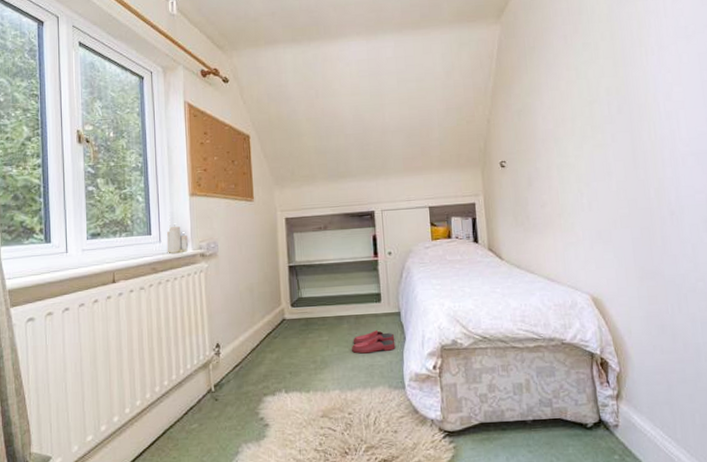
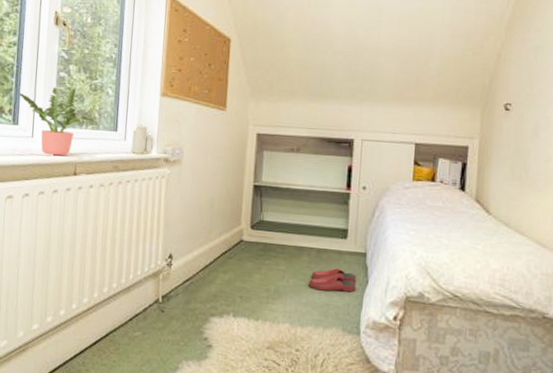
potted plant: none [49,200,131,268] -> present [19,87,98,156]

